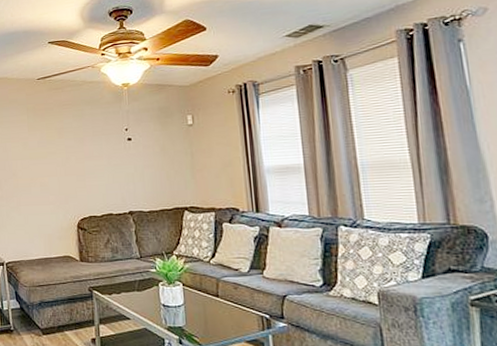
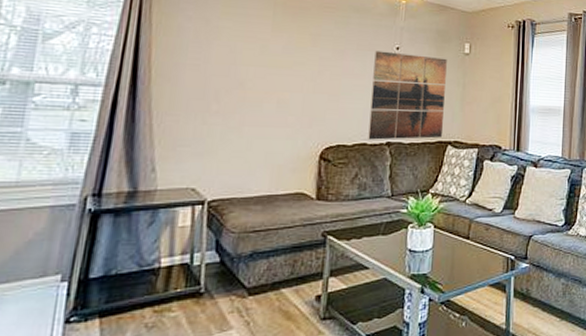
wall art: none [108,132,178,210] -> present [368,50,447,140]

